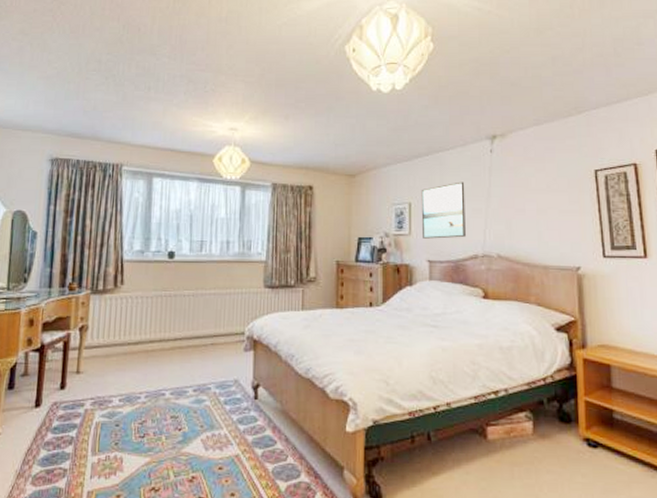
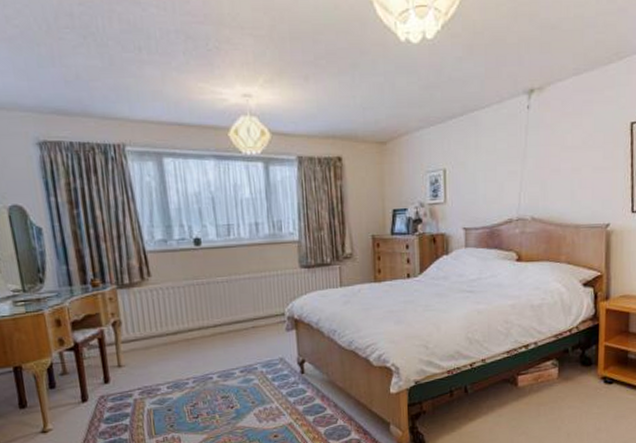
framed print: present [421,181,466,239] -> none [456,143,501,206]

